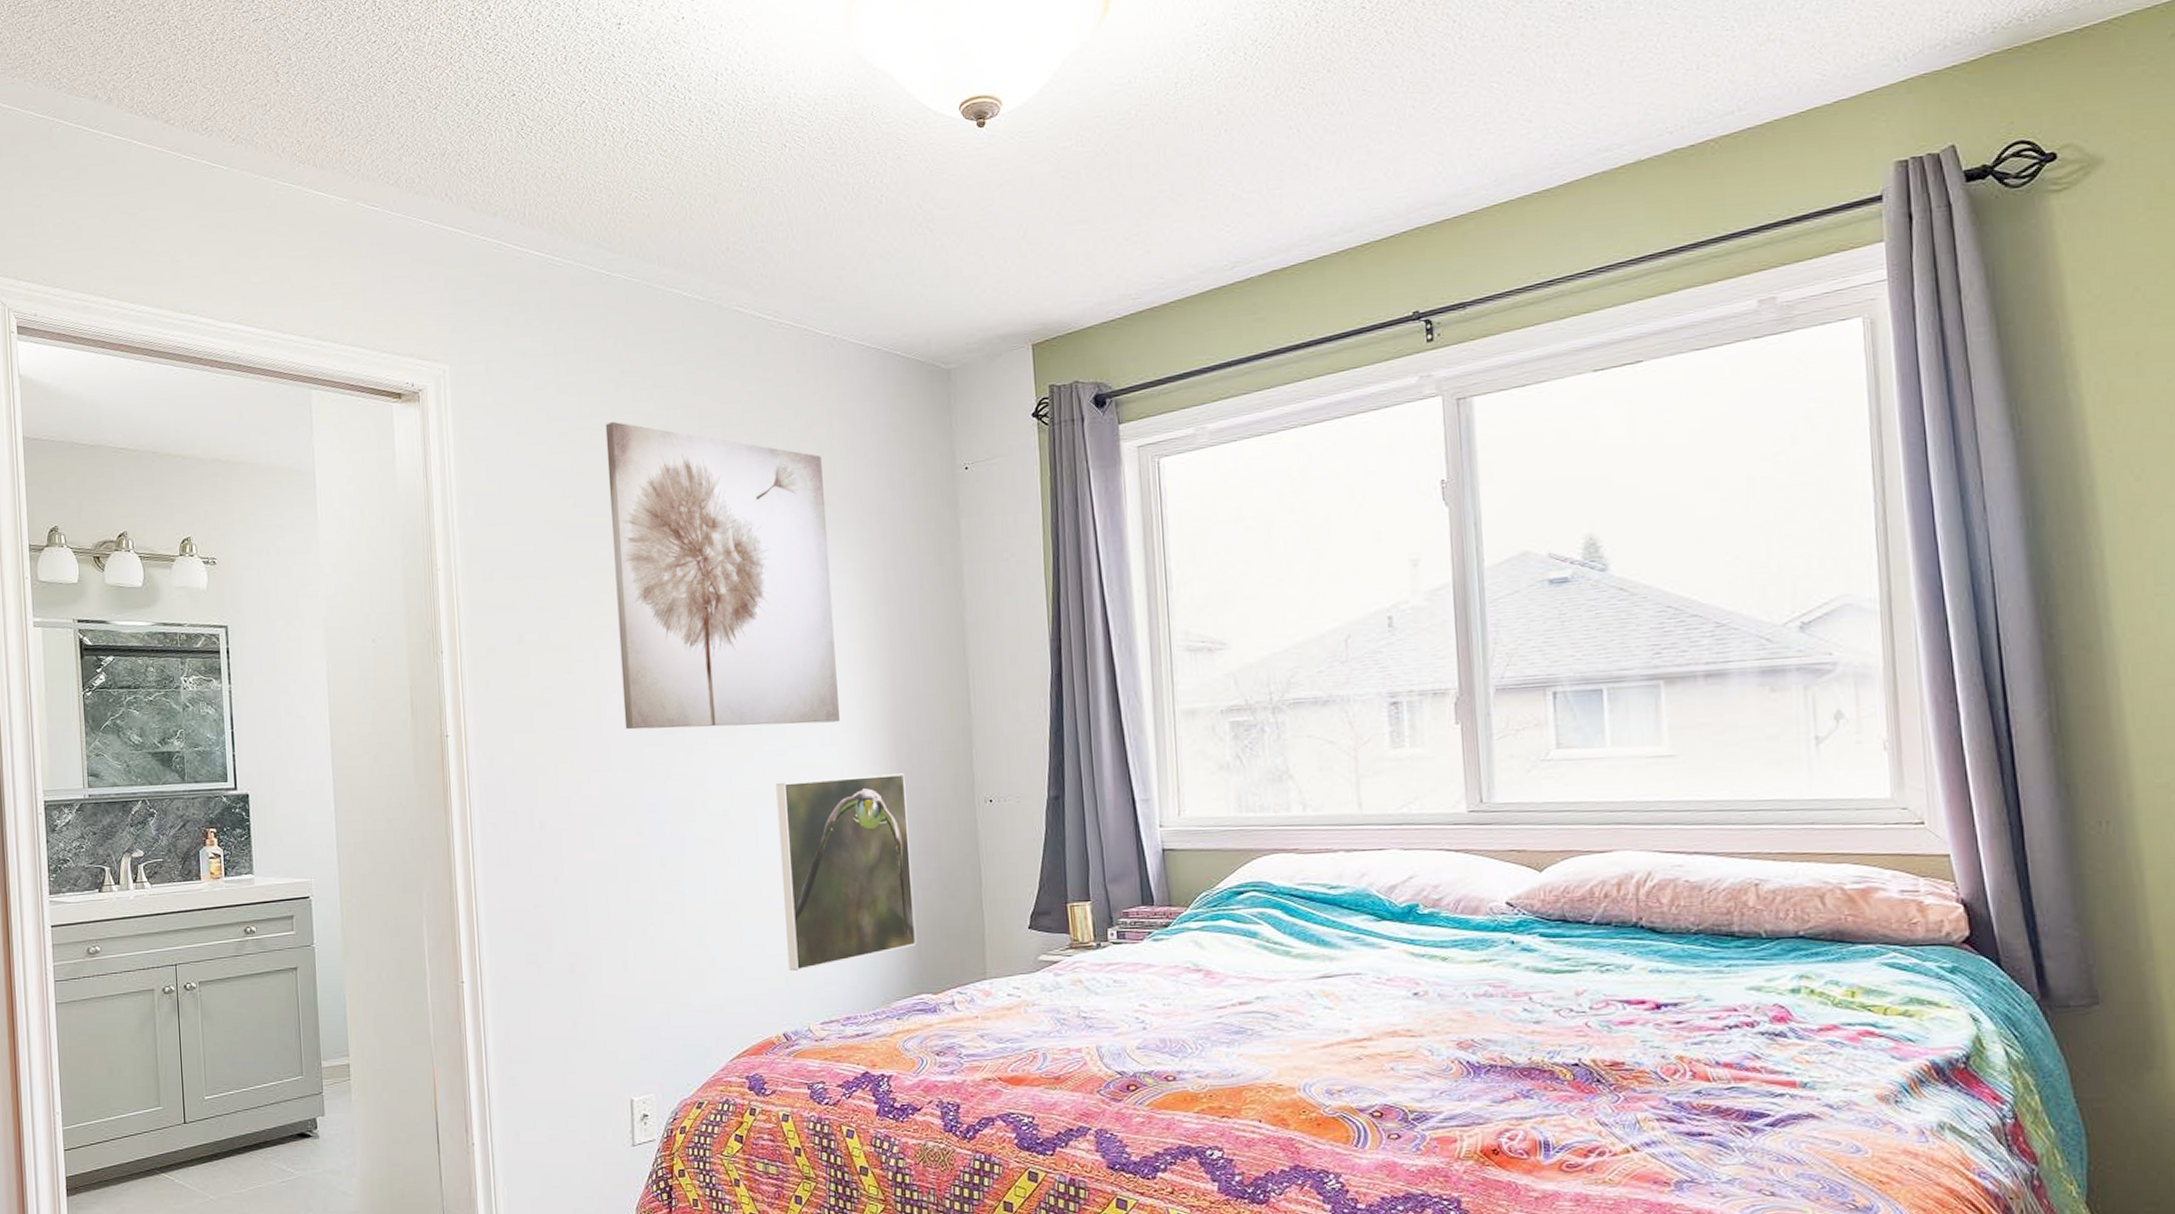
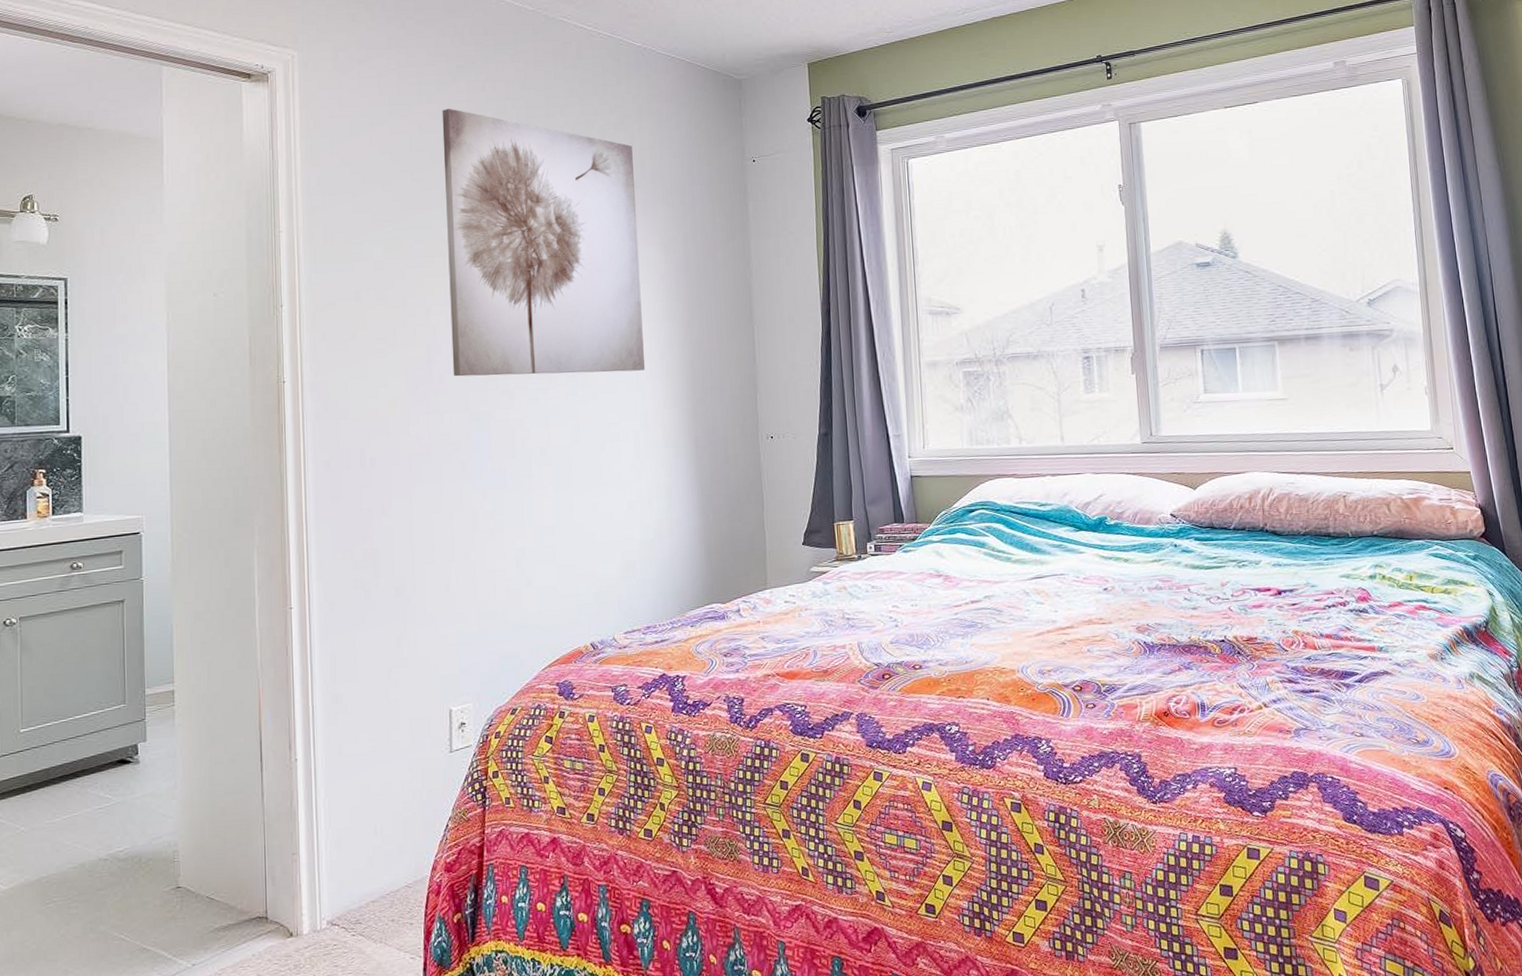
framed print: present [776,773,917,972] -> none [588,414,709,588]

